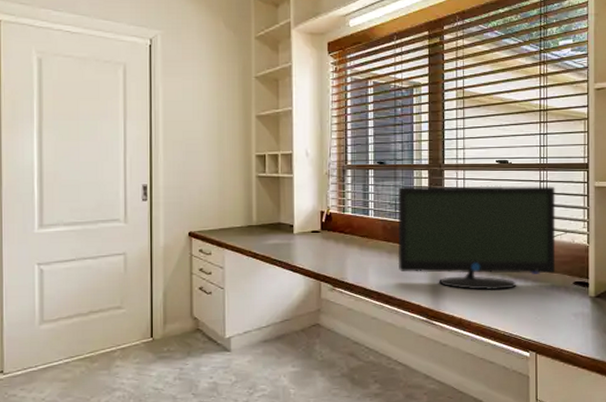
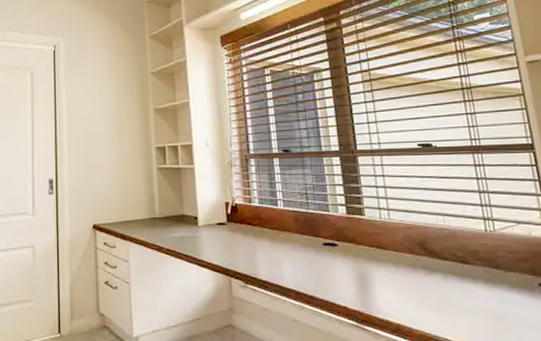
monitor: present [397,185,556,291] -> none [307,170,512,292]

